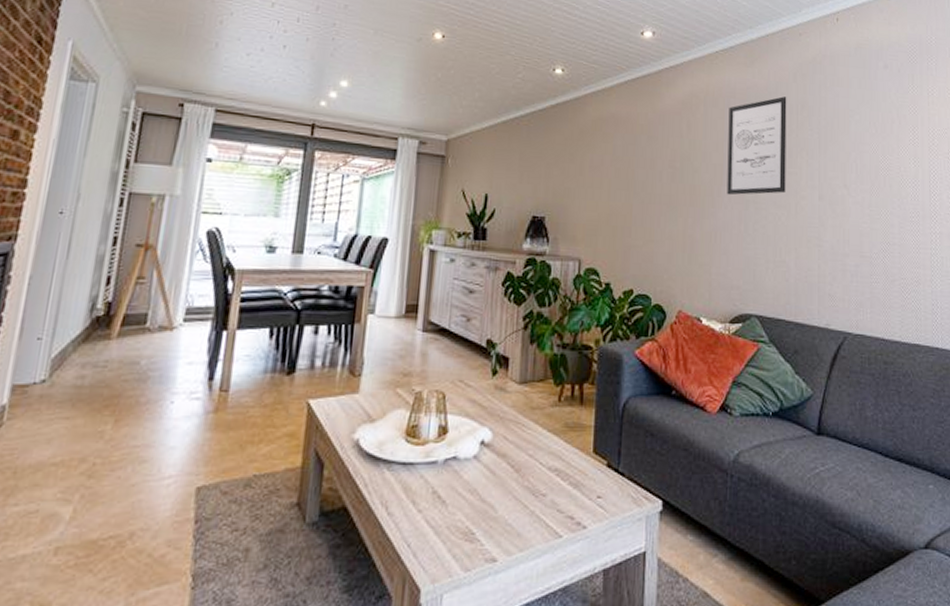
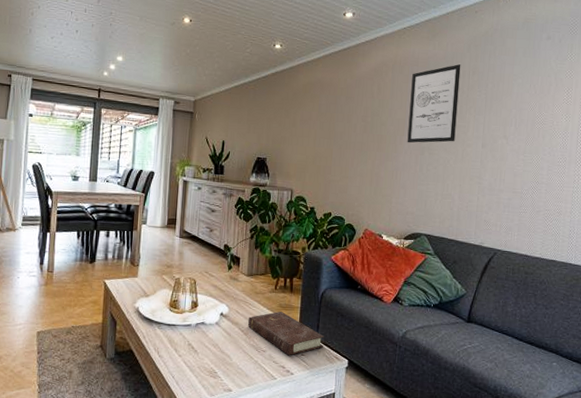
book: none [521,433,628,500] -> present [248,311,324,356]

